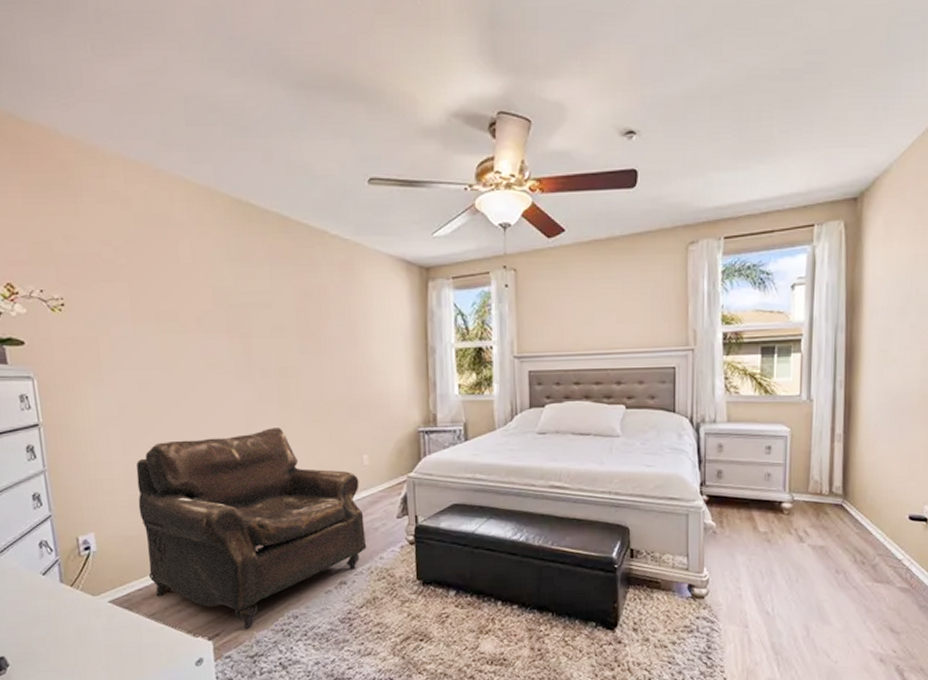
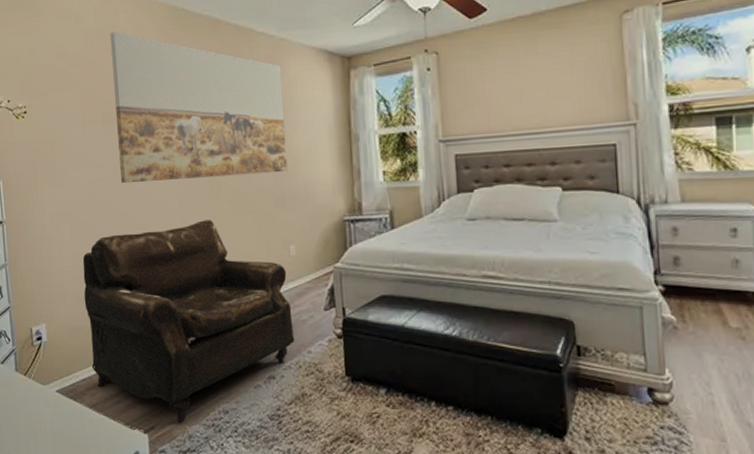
wall art: none [163,222,362,388] -> present [109,32,288,184]

